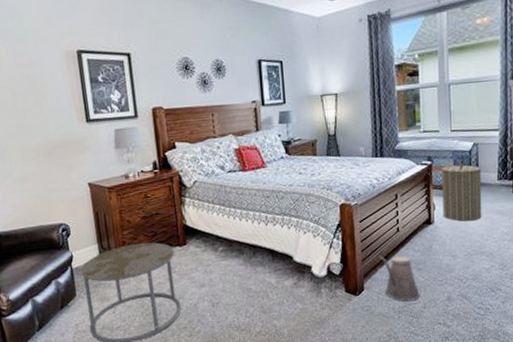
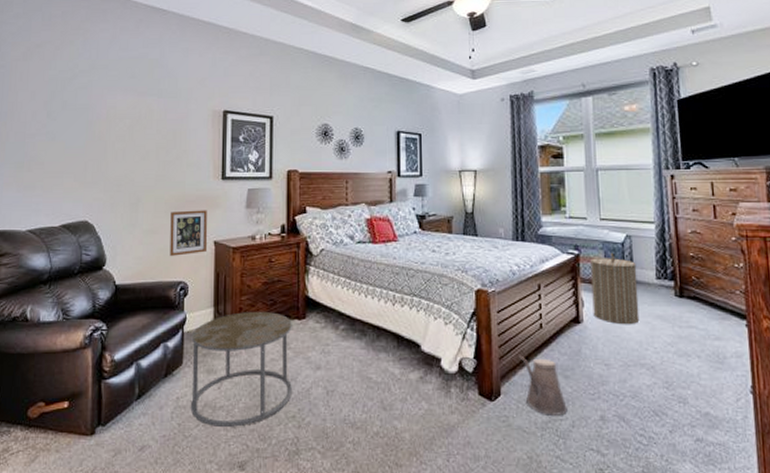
picture frame: none [39,154,83,201] -> present [170,210,208,256]

